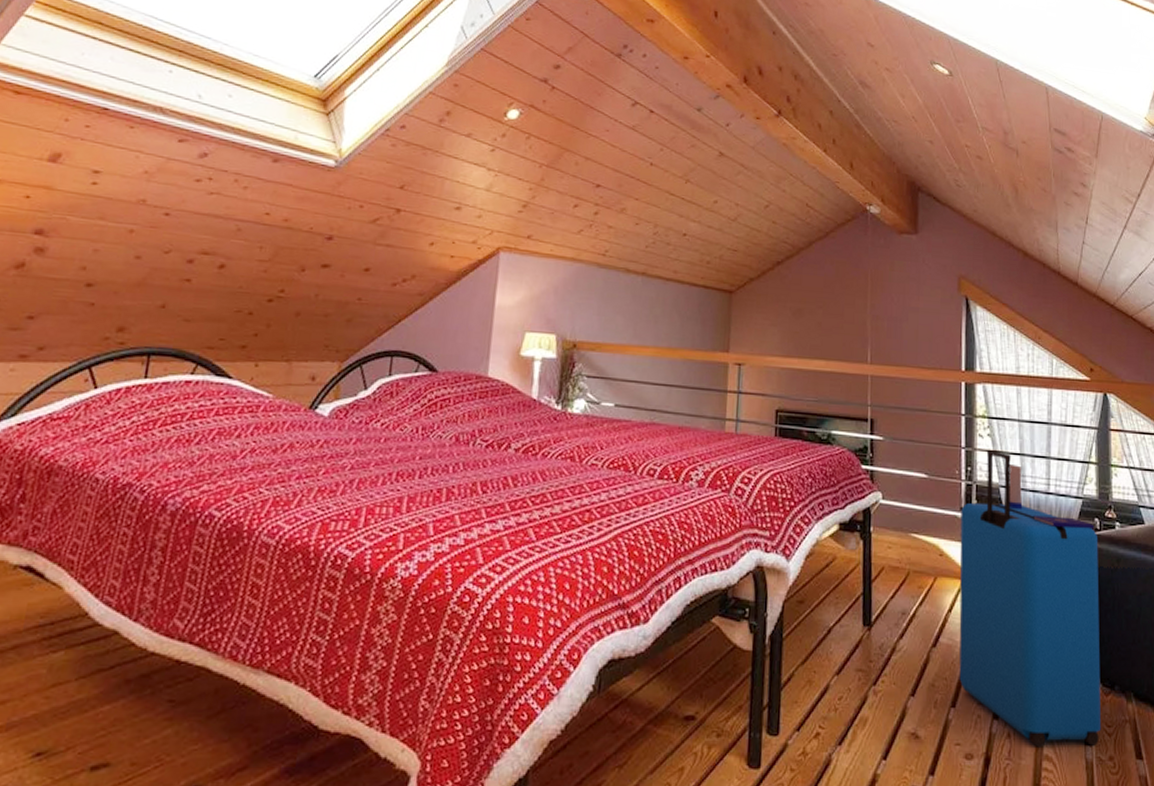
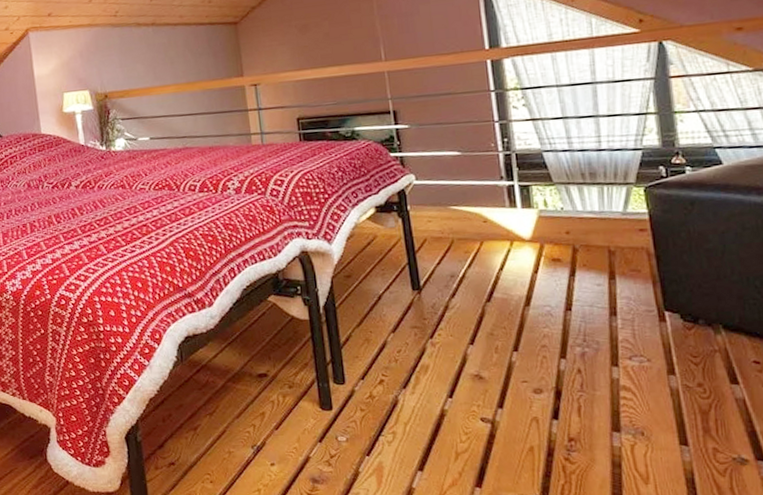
suitcase: present [959,449,1102,747] -> none [501,118,686,380]

